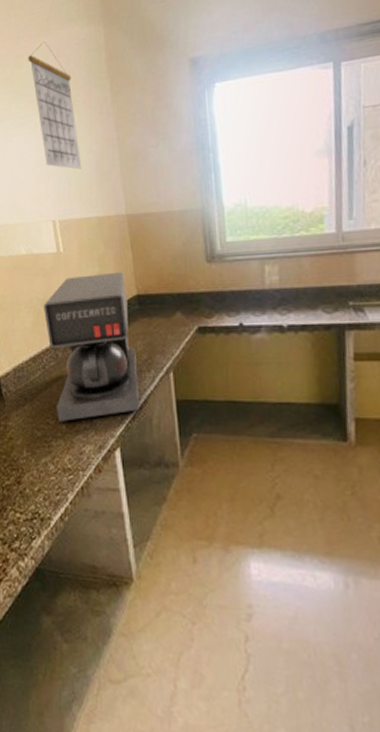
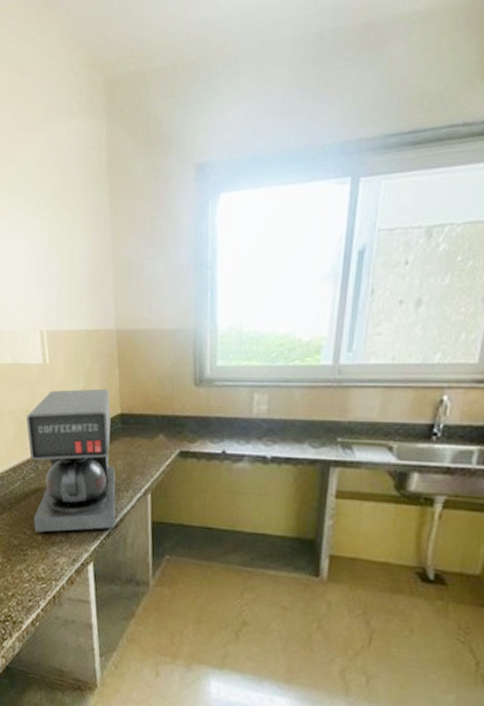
calendar: present [28,41,82,170] -> none [24,135,74,278]

